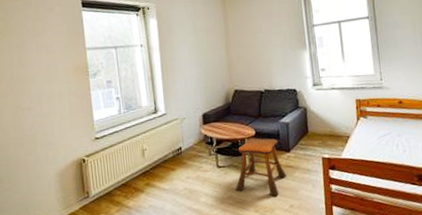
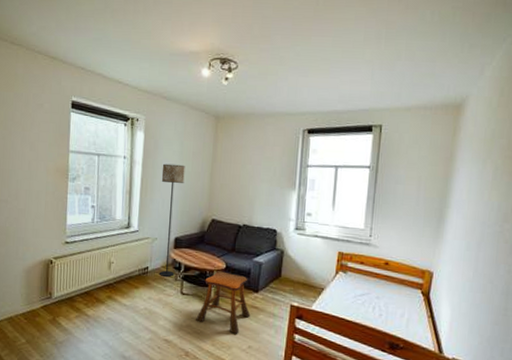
floor lamp: none [179,43,208,154] -> present [160,163,185,277]

